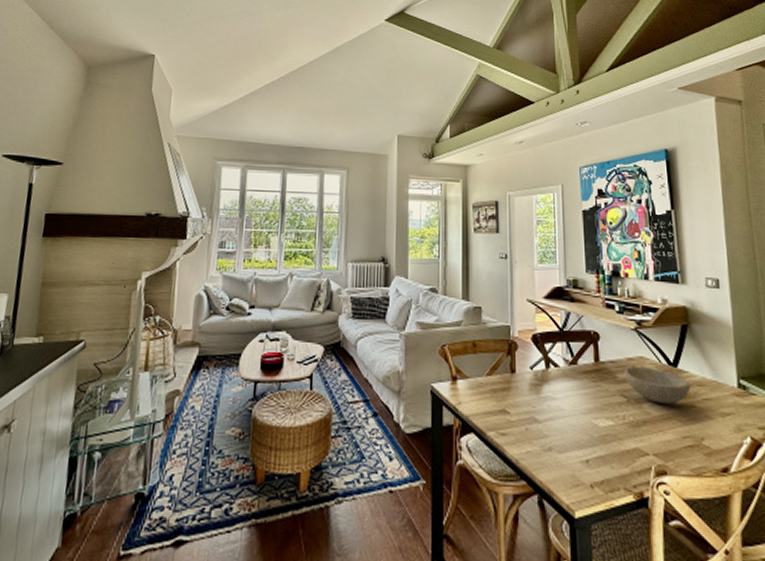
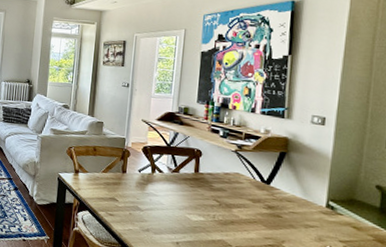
bowl: present [624,366,691,404] -> none [220,179,280,212]

